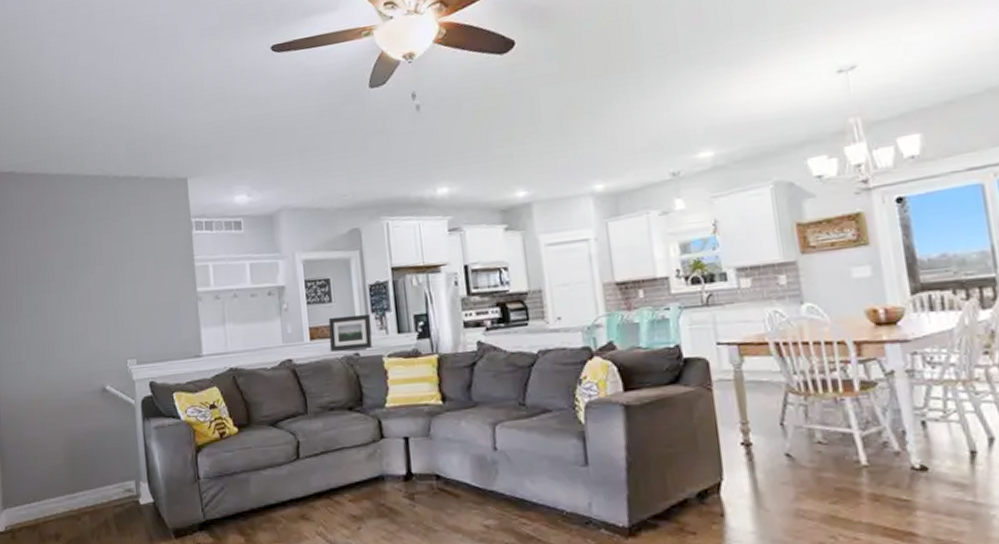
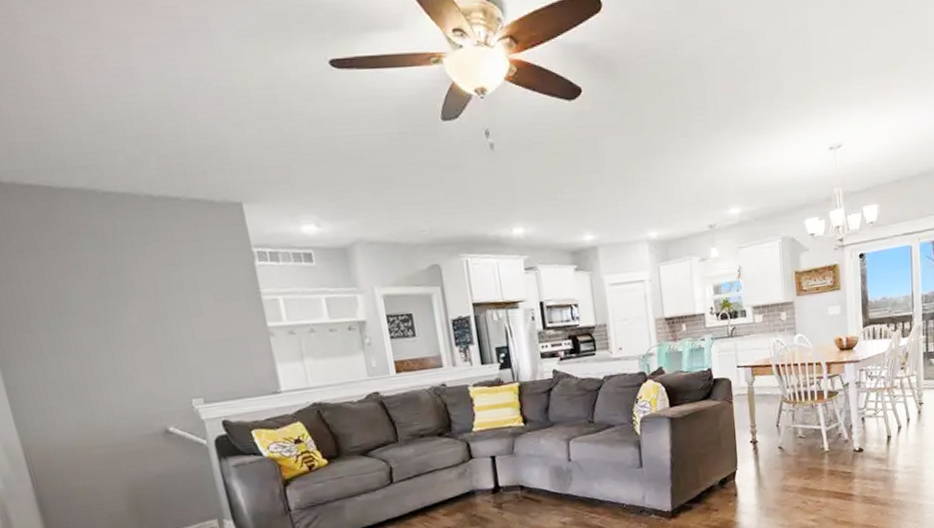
picture frame: present [328,313,372,352] -> none [413,347,458,383]

